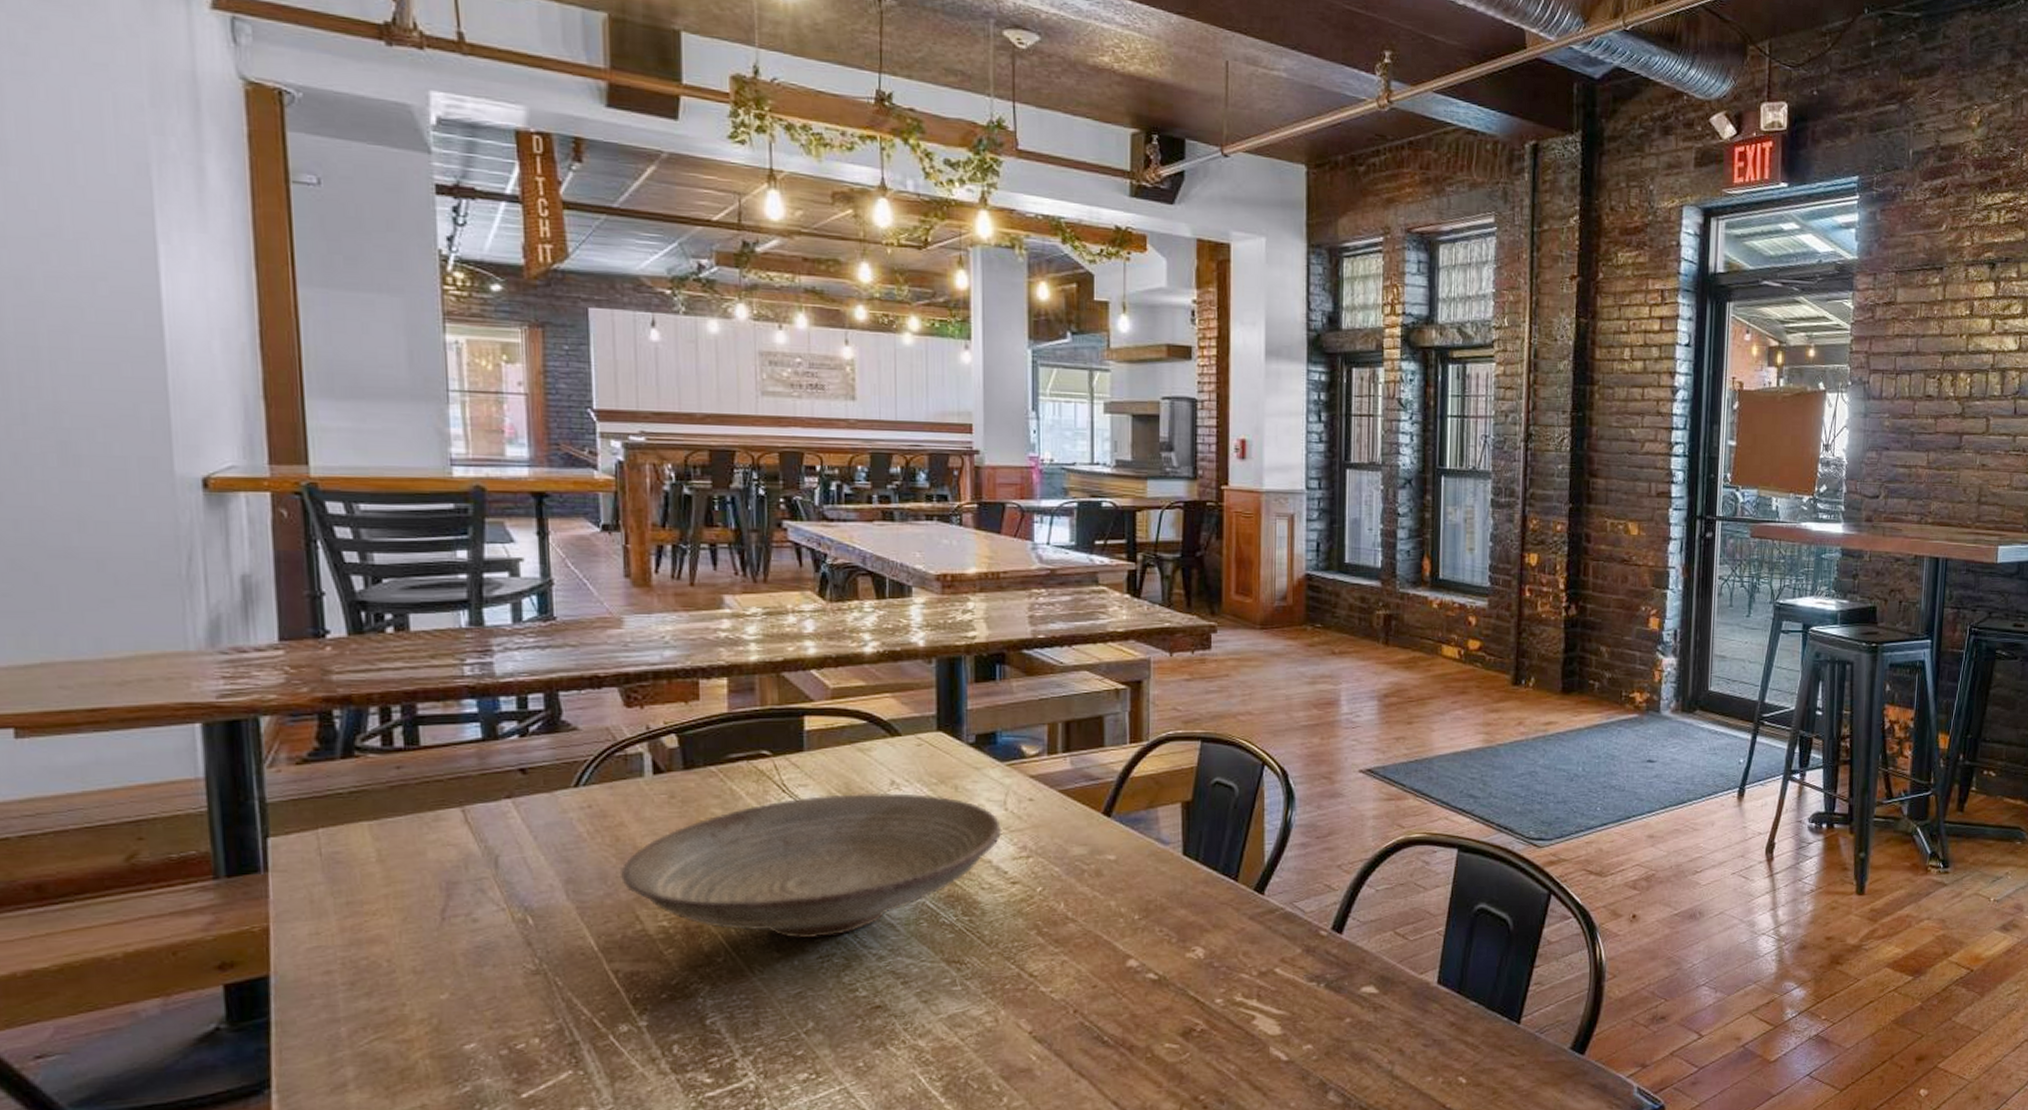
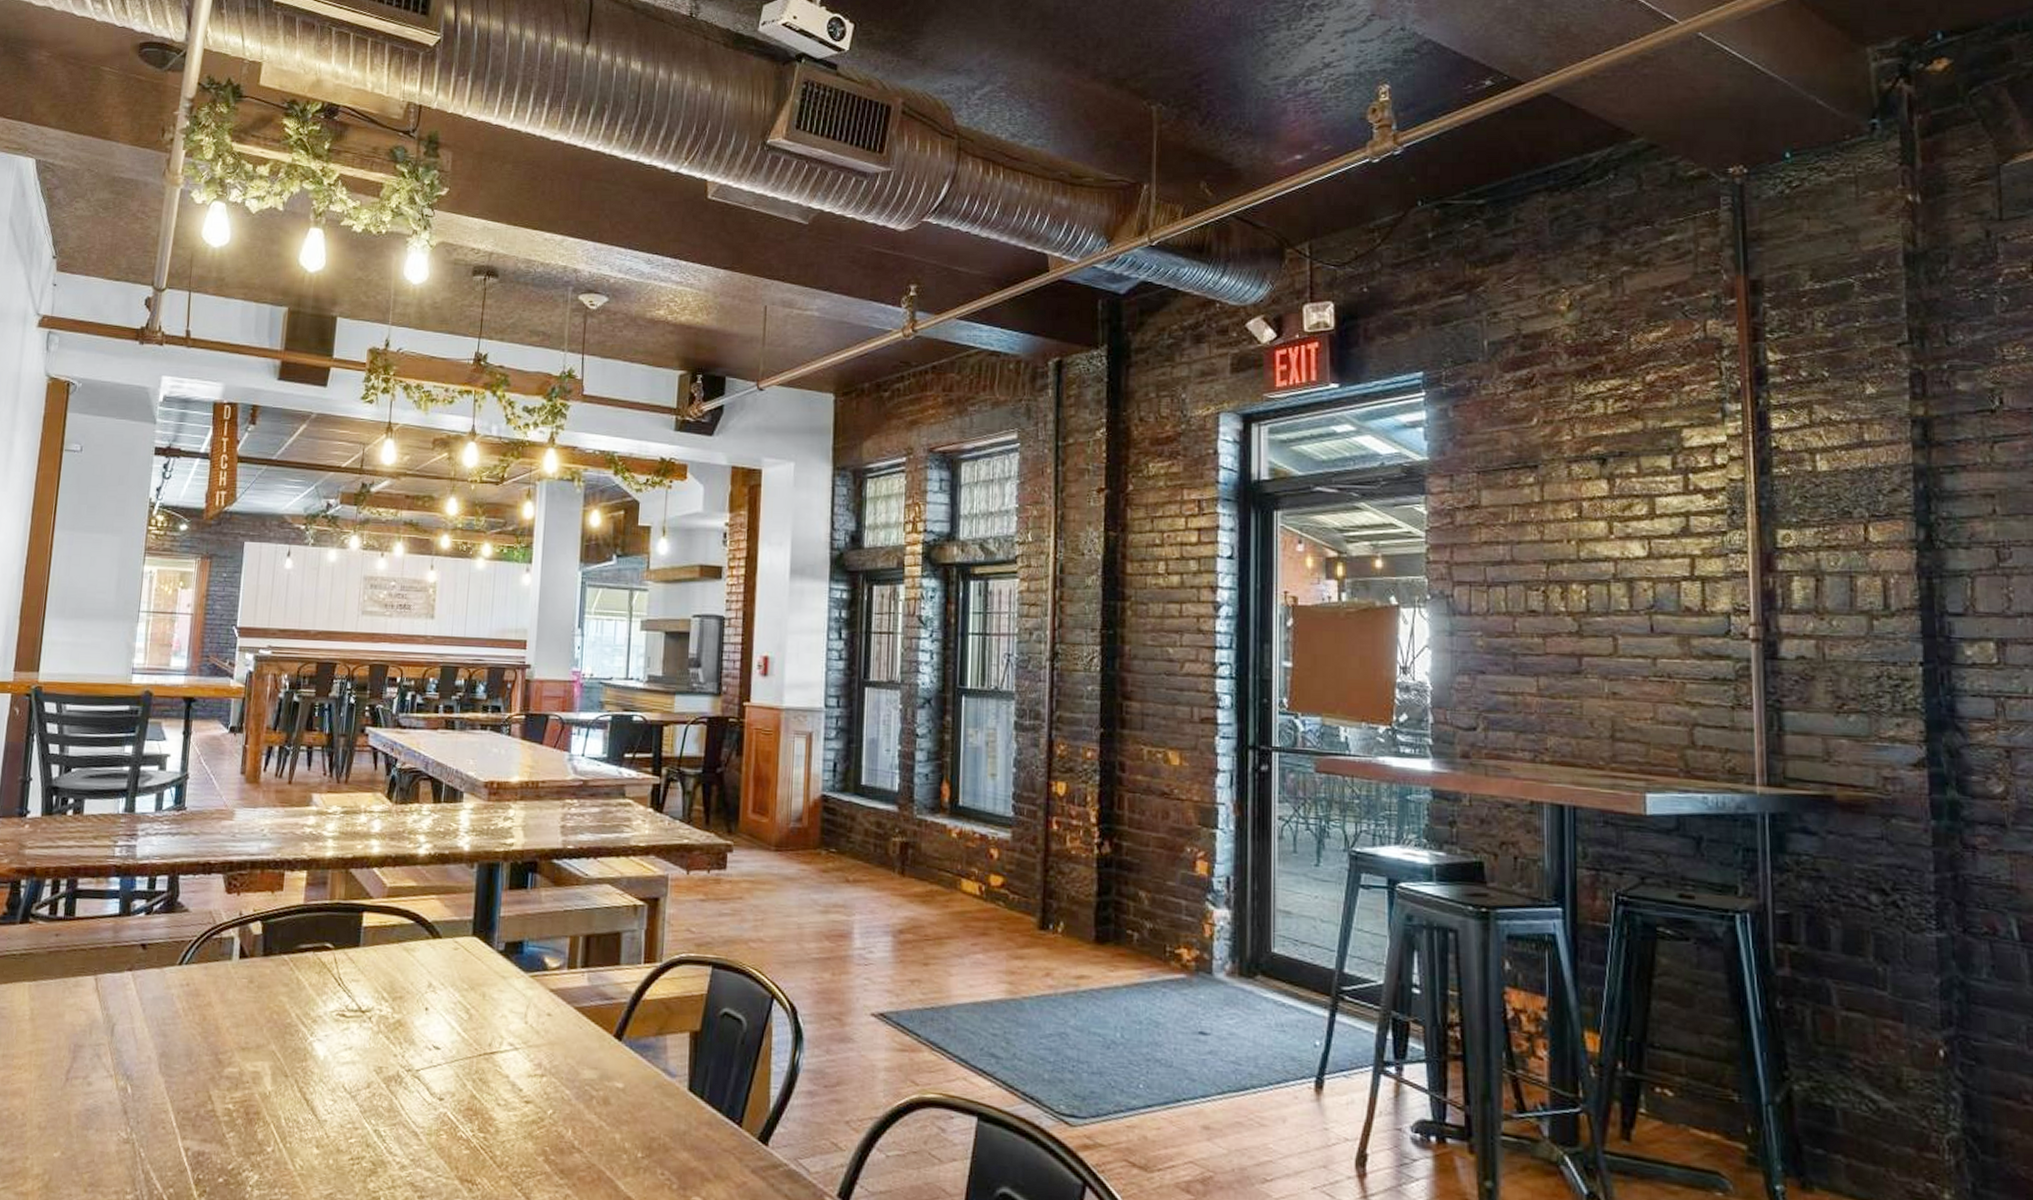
decorative bowl: present [619,792,1002,938] -> none [201,992,521,1138]

